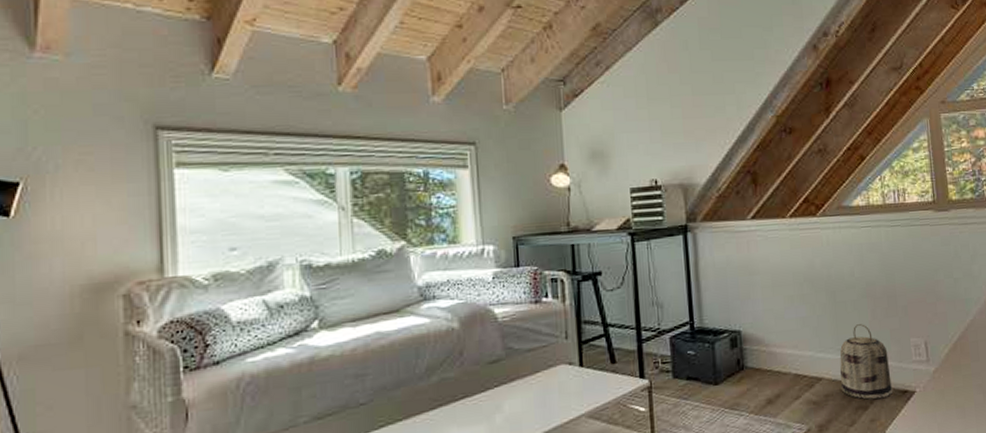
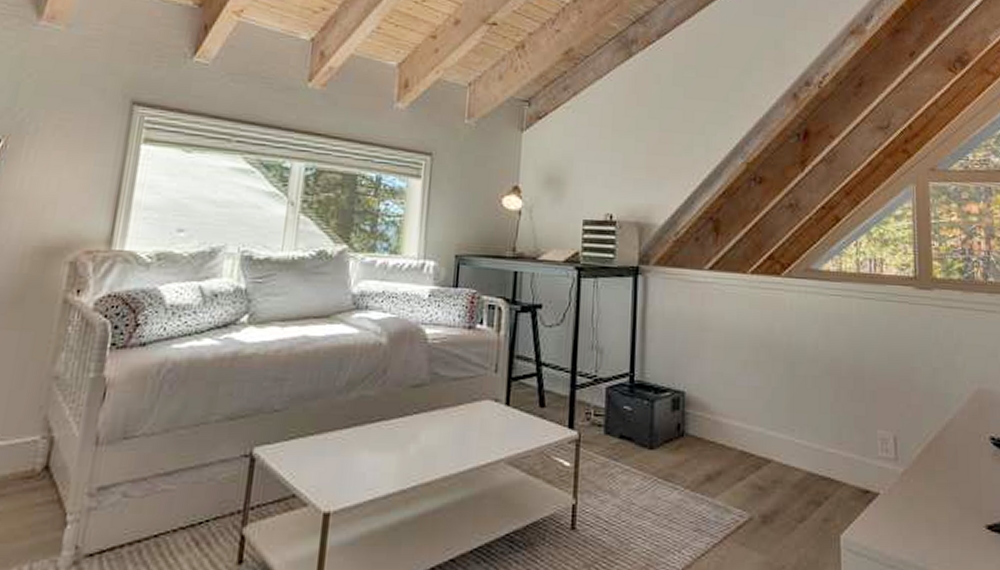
basket: present [839,324,894,400] -> none [792,404,853,496]

